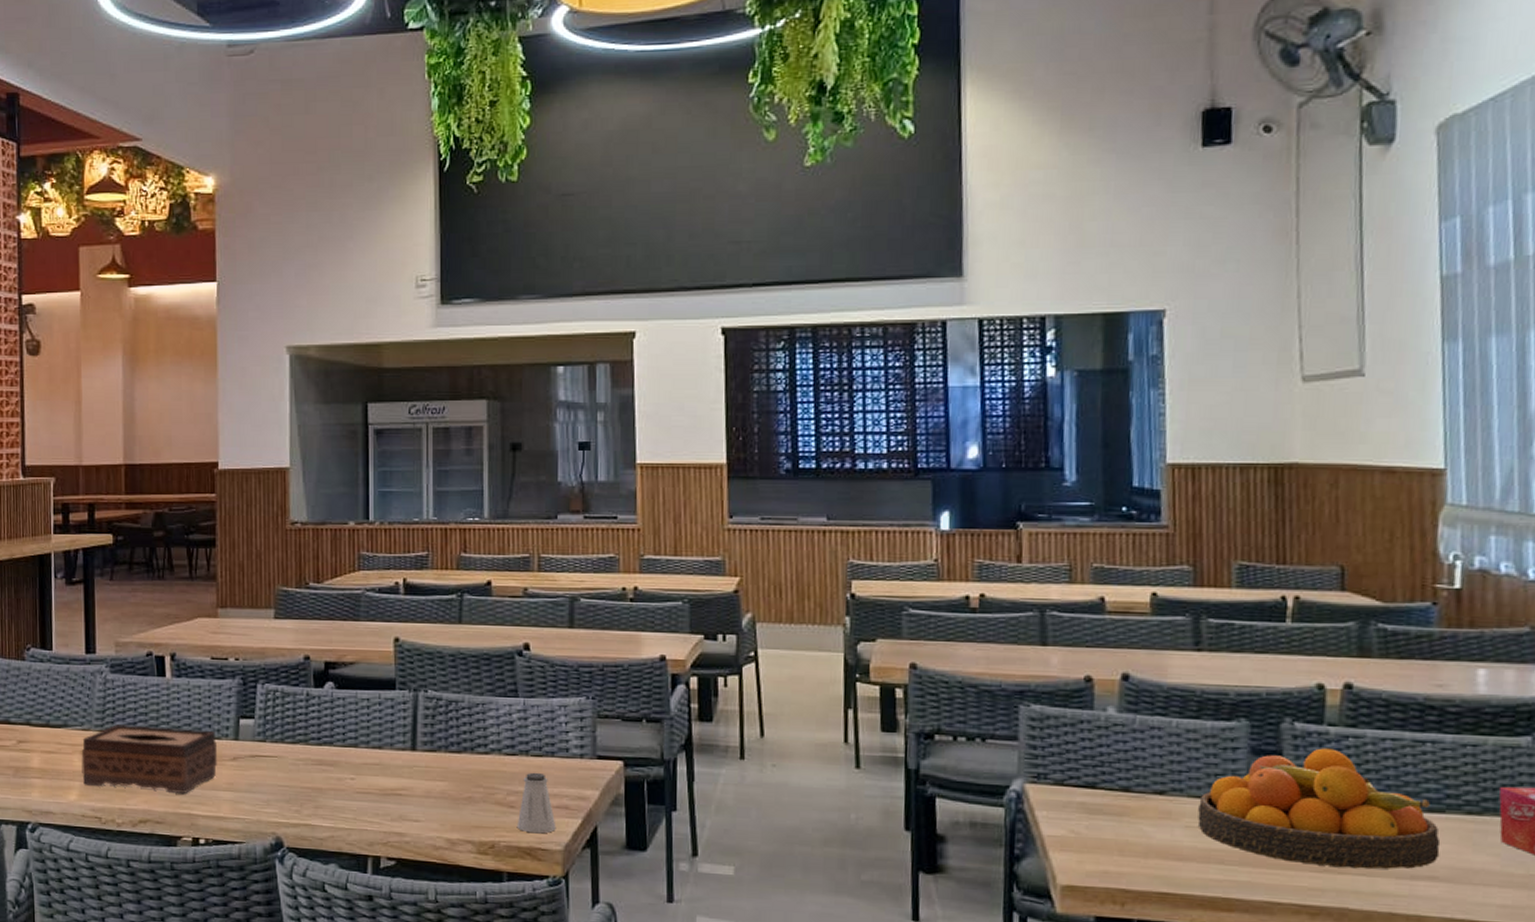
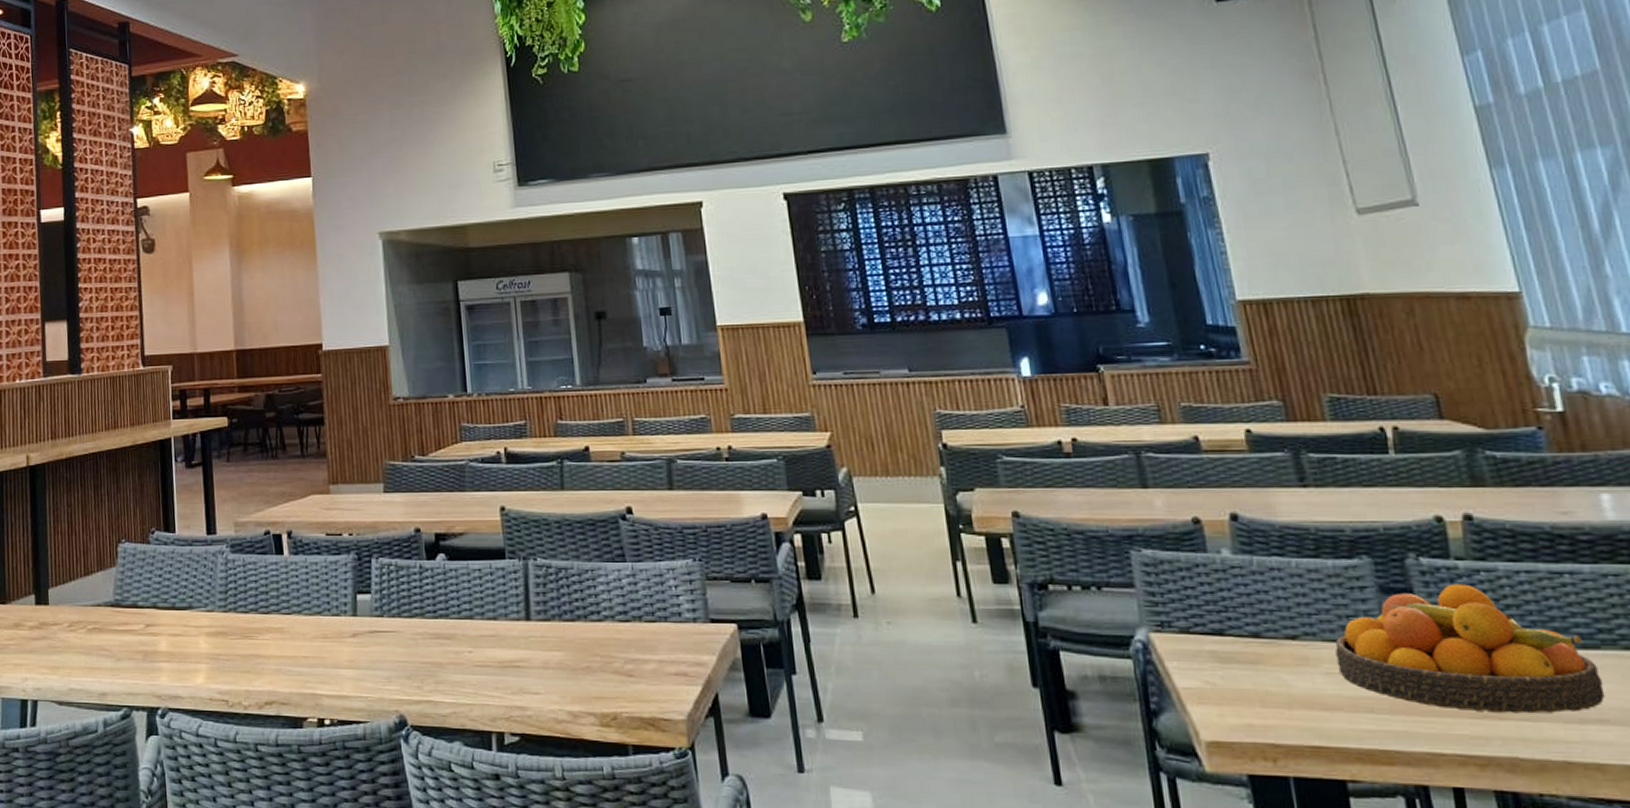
tissue box: present [81,724,217,794] -> none [206,604,338,674]
saltshaker: present [516,772,556,834] -> none [637,638,677,703]

